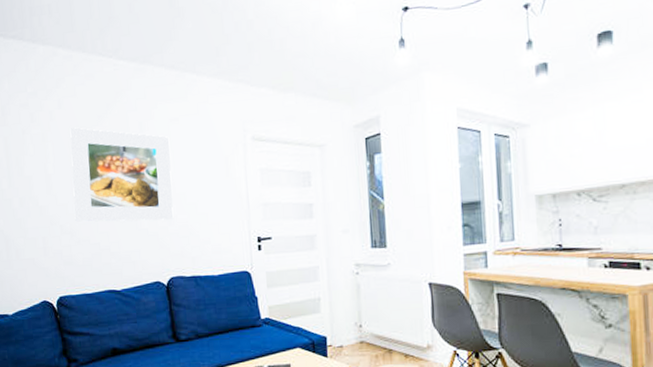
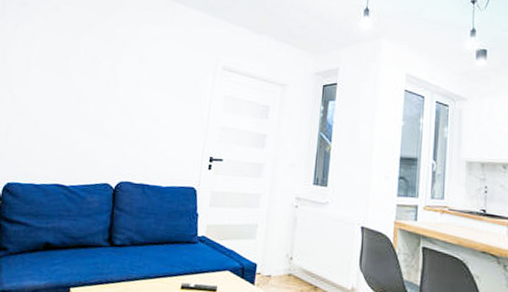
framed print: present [70,127,174,222] -> none [42,30,149,127]

